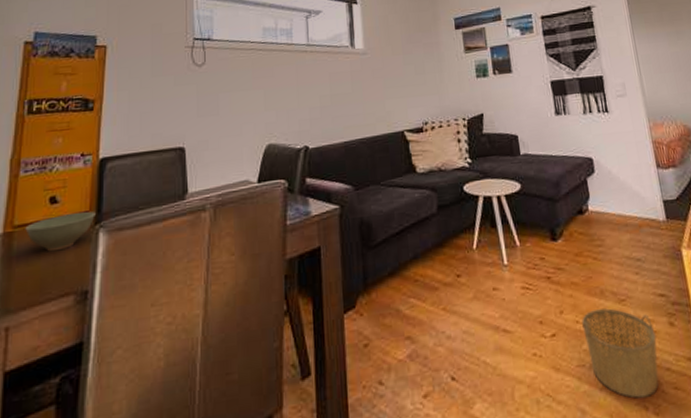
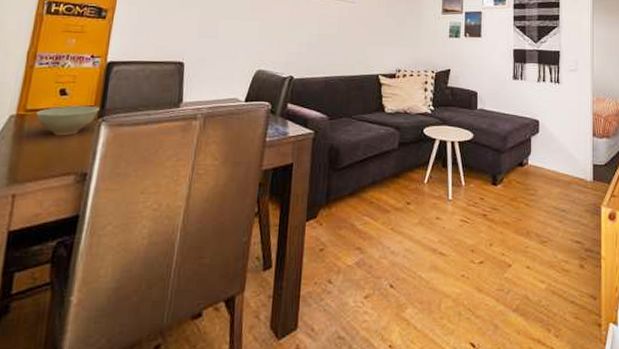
basket: present [582,308,659,399] -> none [507,247,567,322]

